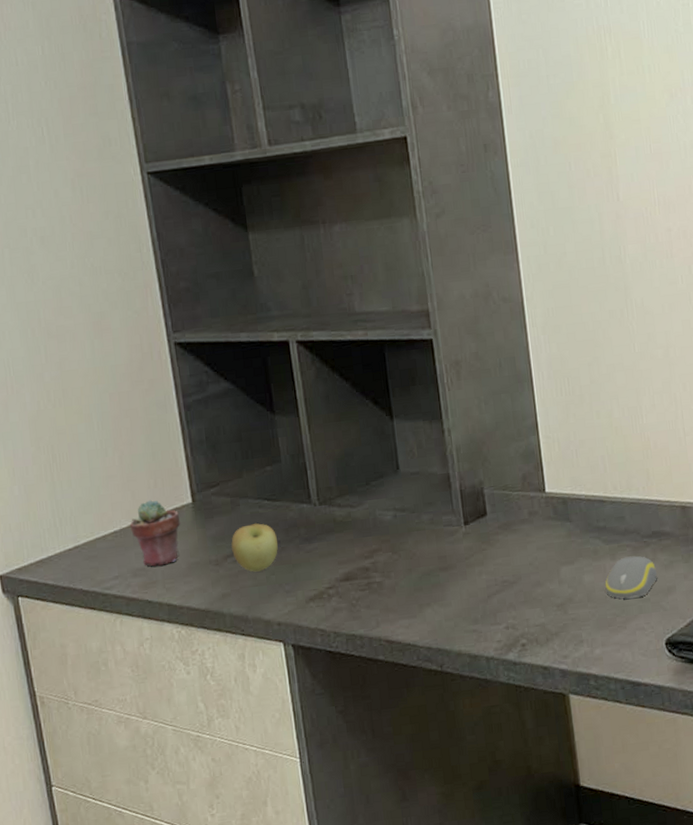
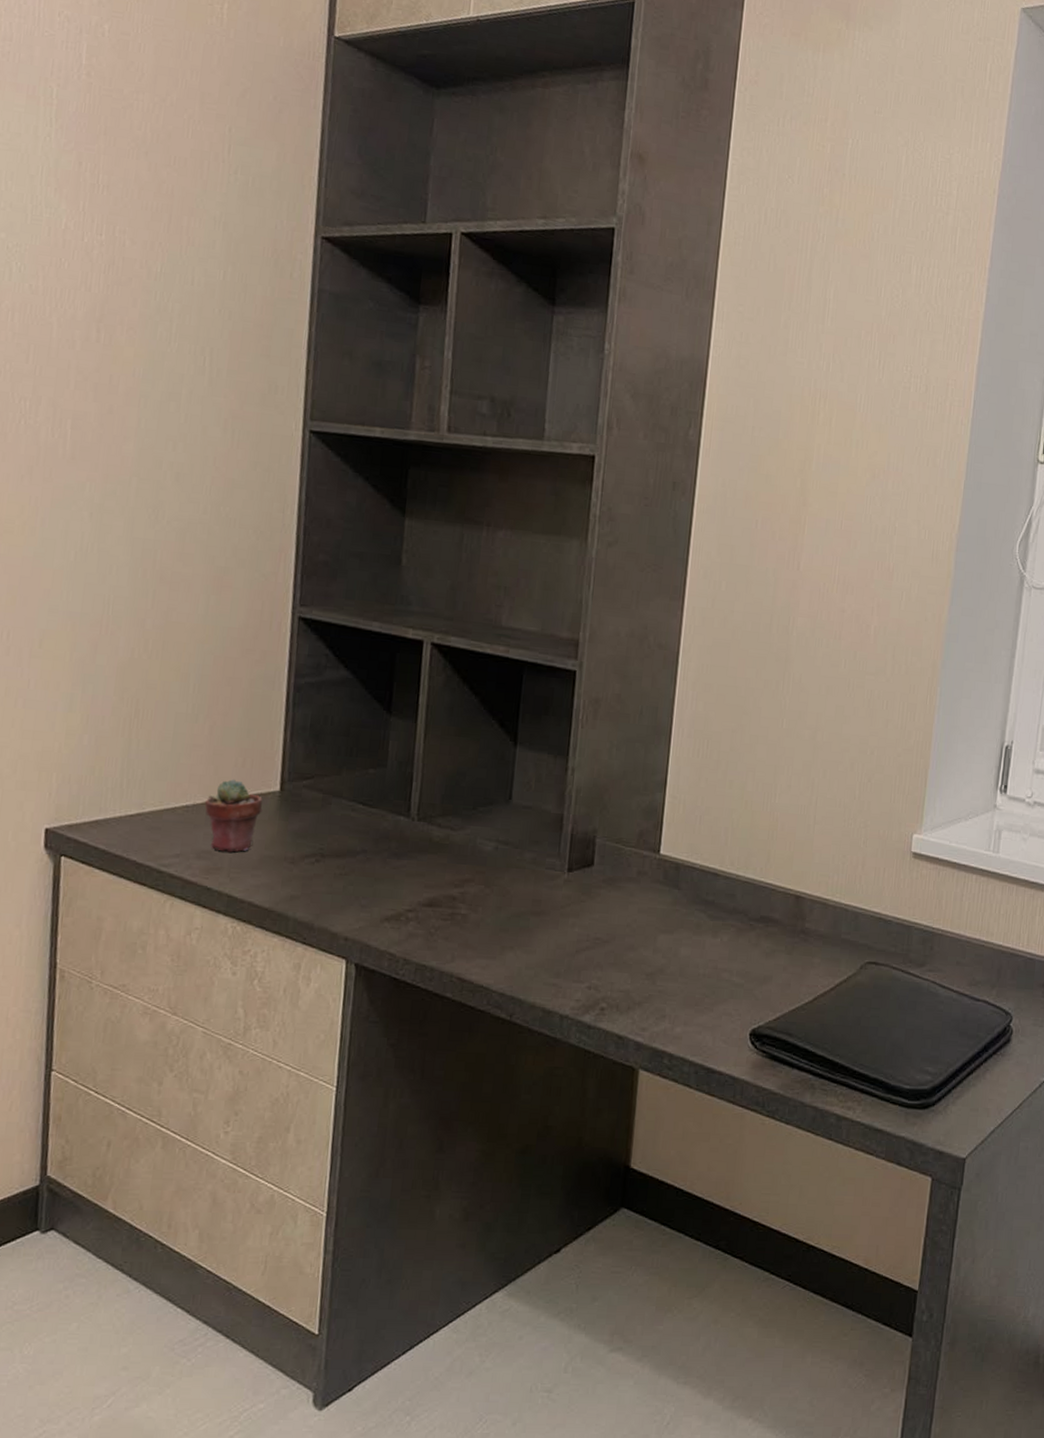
apple: present [231,523,278,572] -> none [312,826,364,879]
computer mouse: present [605,556,657,599] -> none [700,936,757,981]

